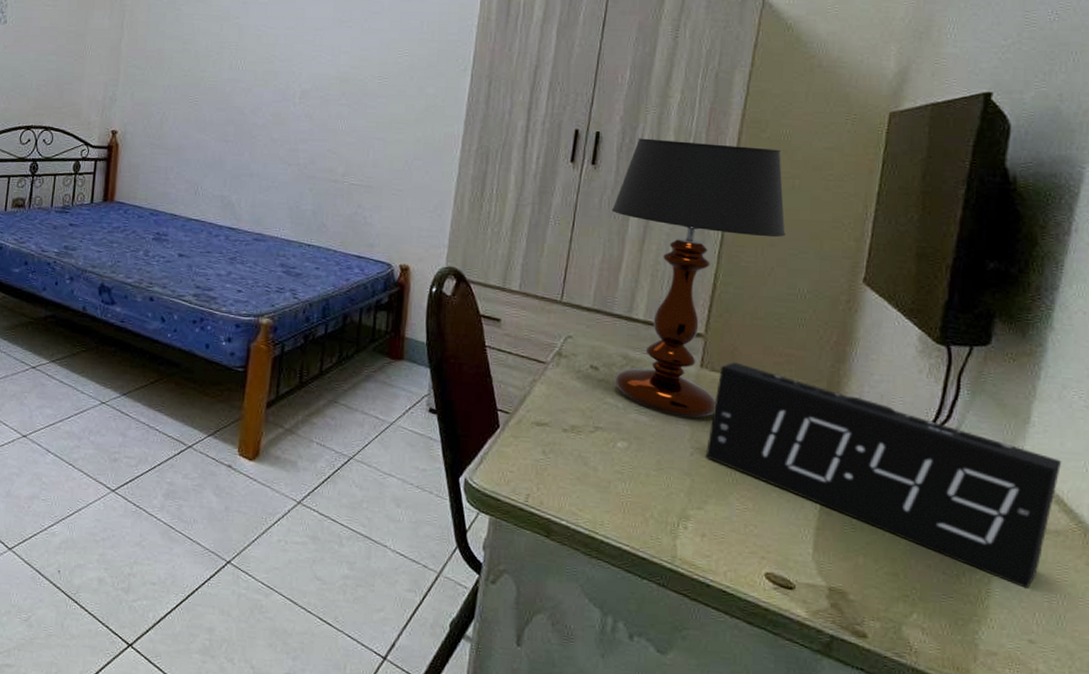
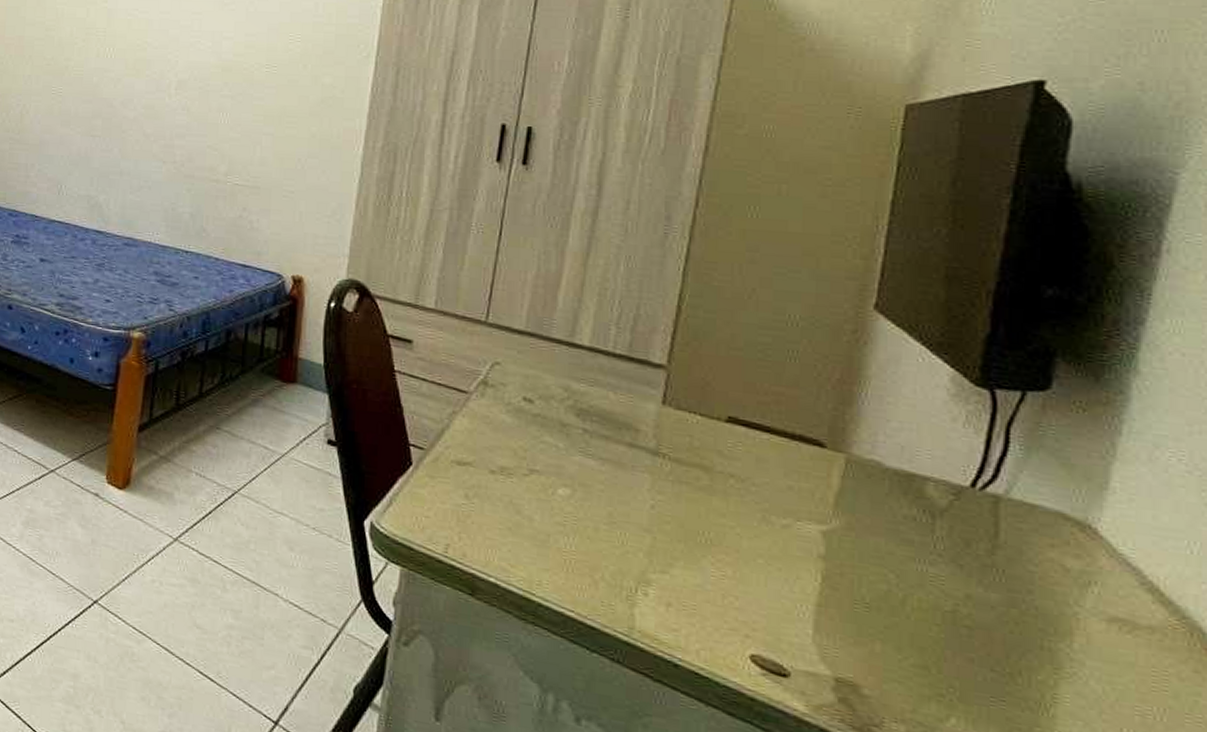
table lamp: present [611,138,786,418] -> none [547,134,770,465]
alarm clock: present [706,362,1062,589] -> none [671,399,1156,697]

